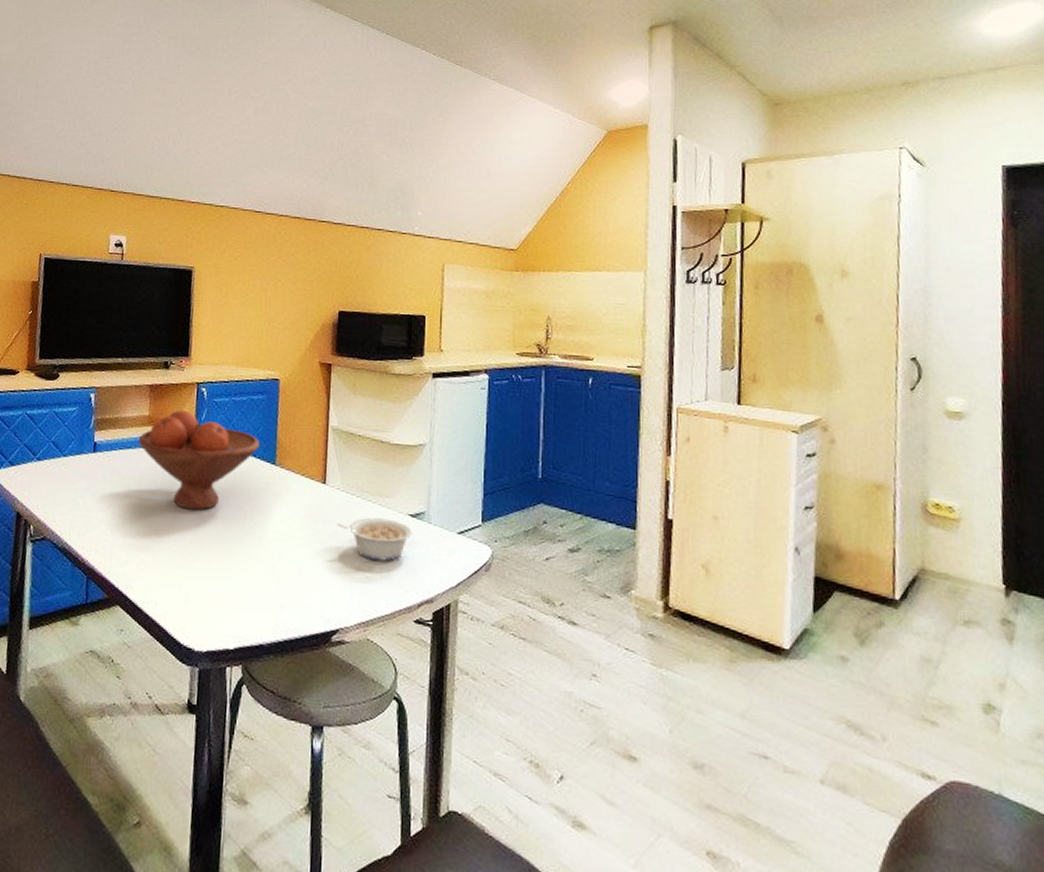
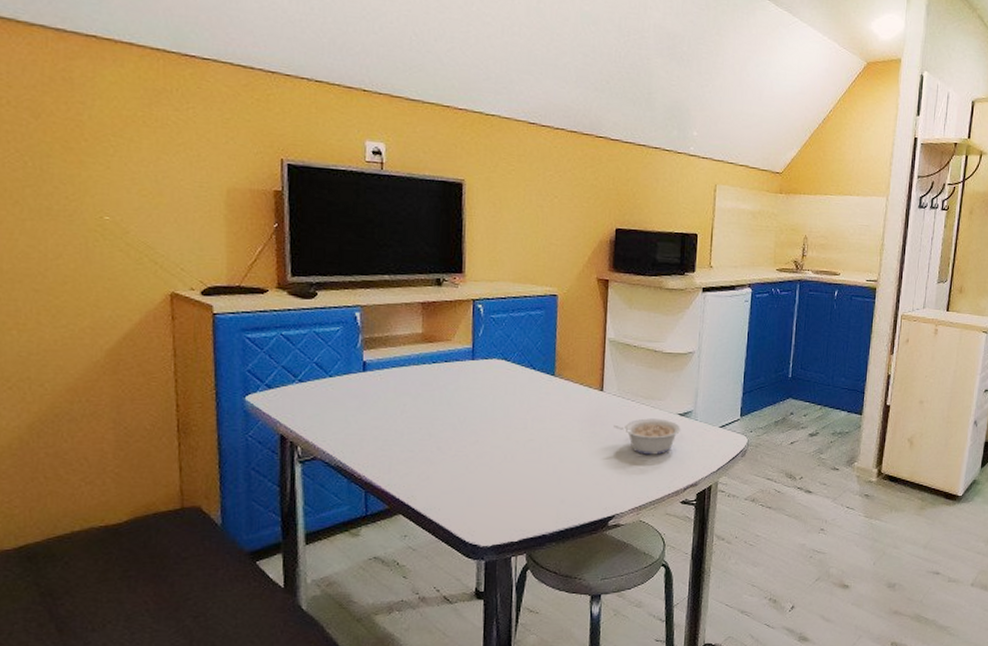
fruit bowl: present [137,410,260,510] -> none [411,327,540,422]

